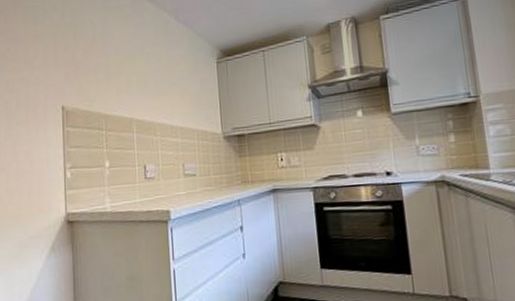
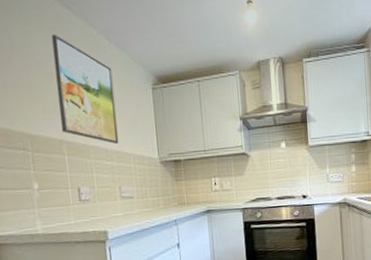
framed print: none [128,20,184,121] -> present [52,34,119,145]

